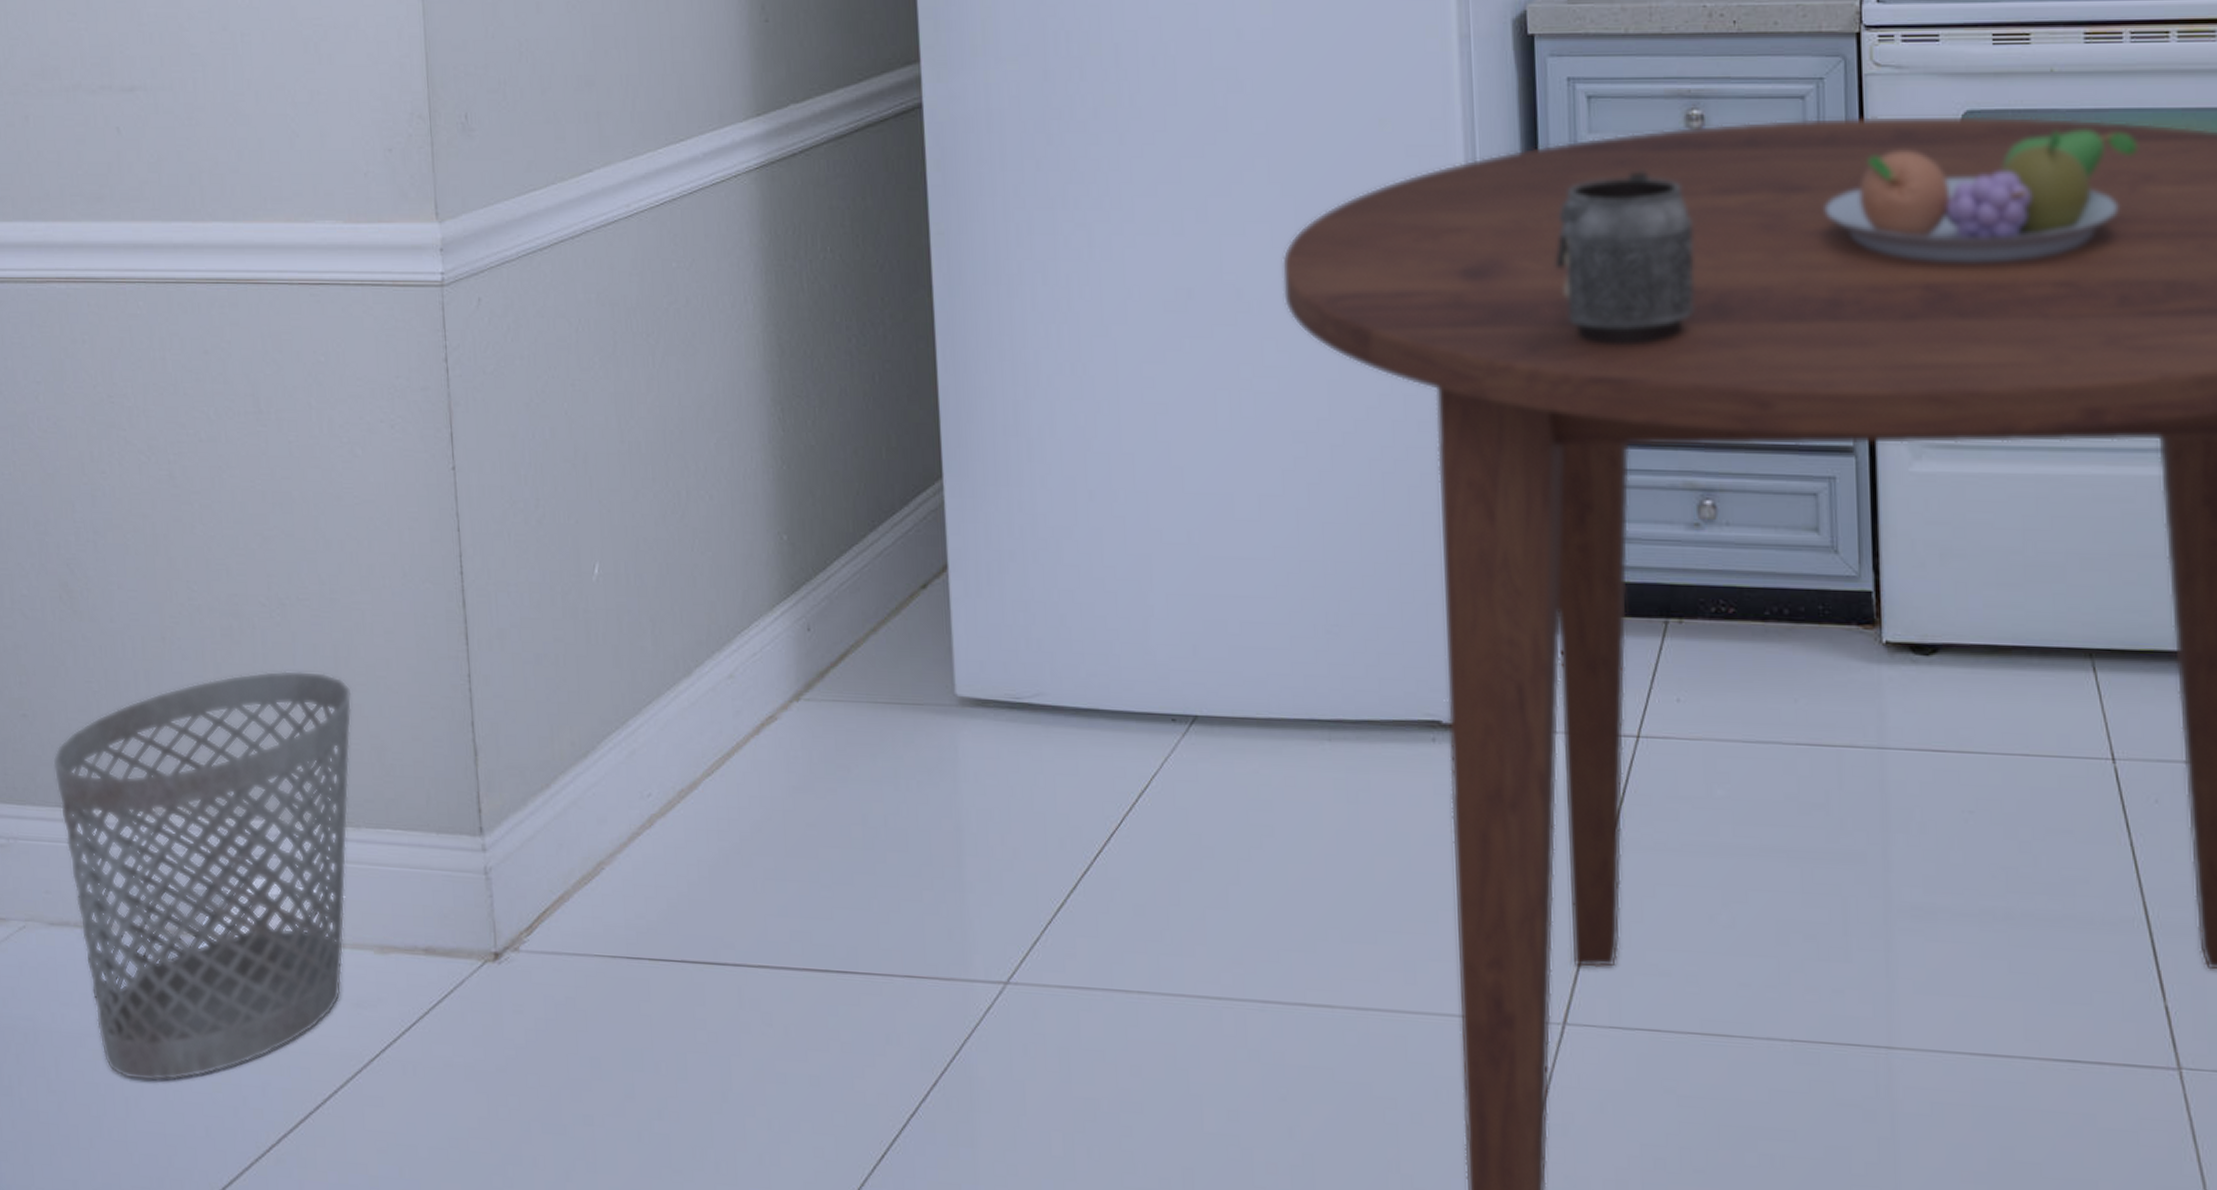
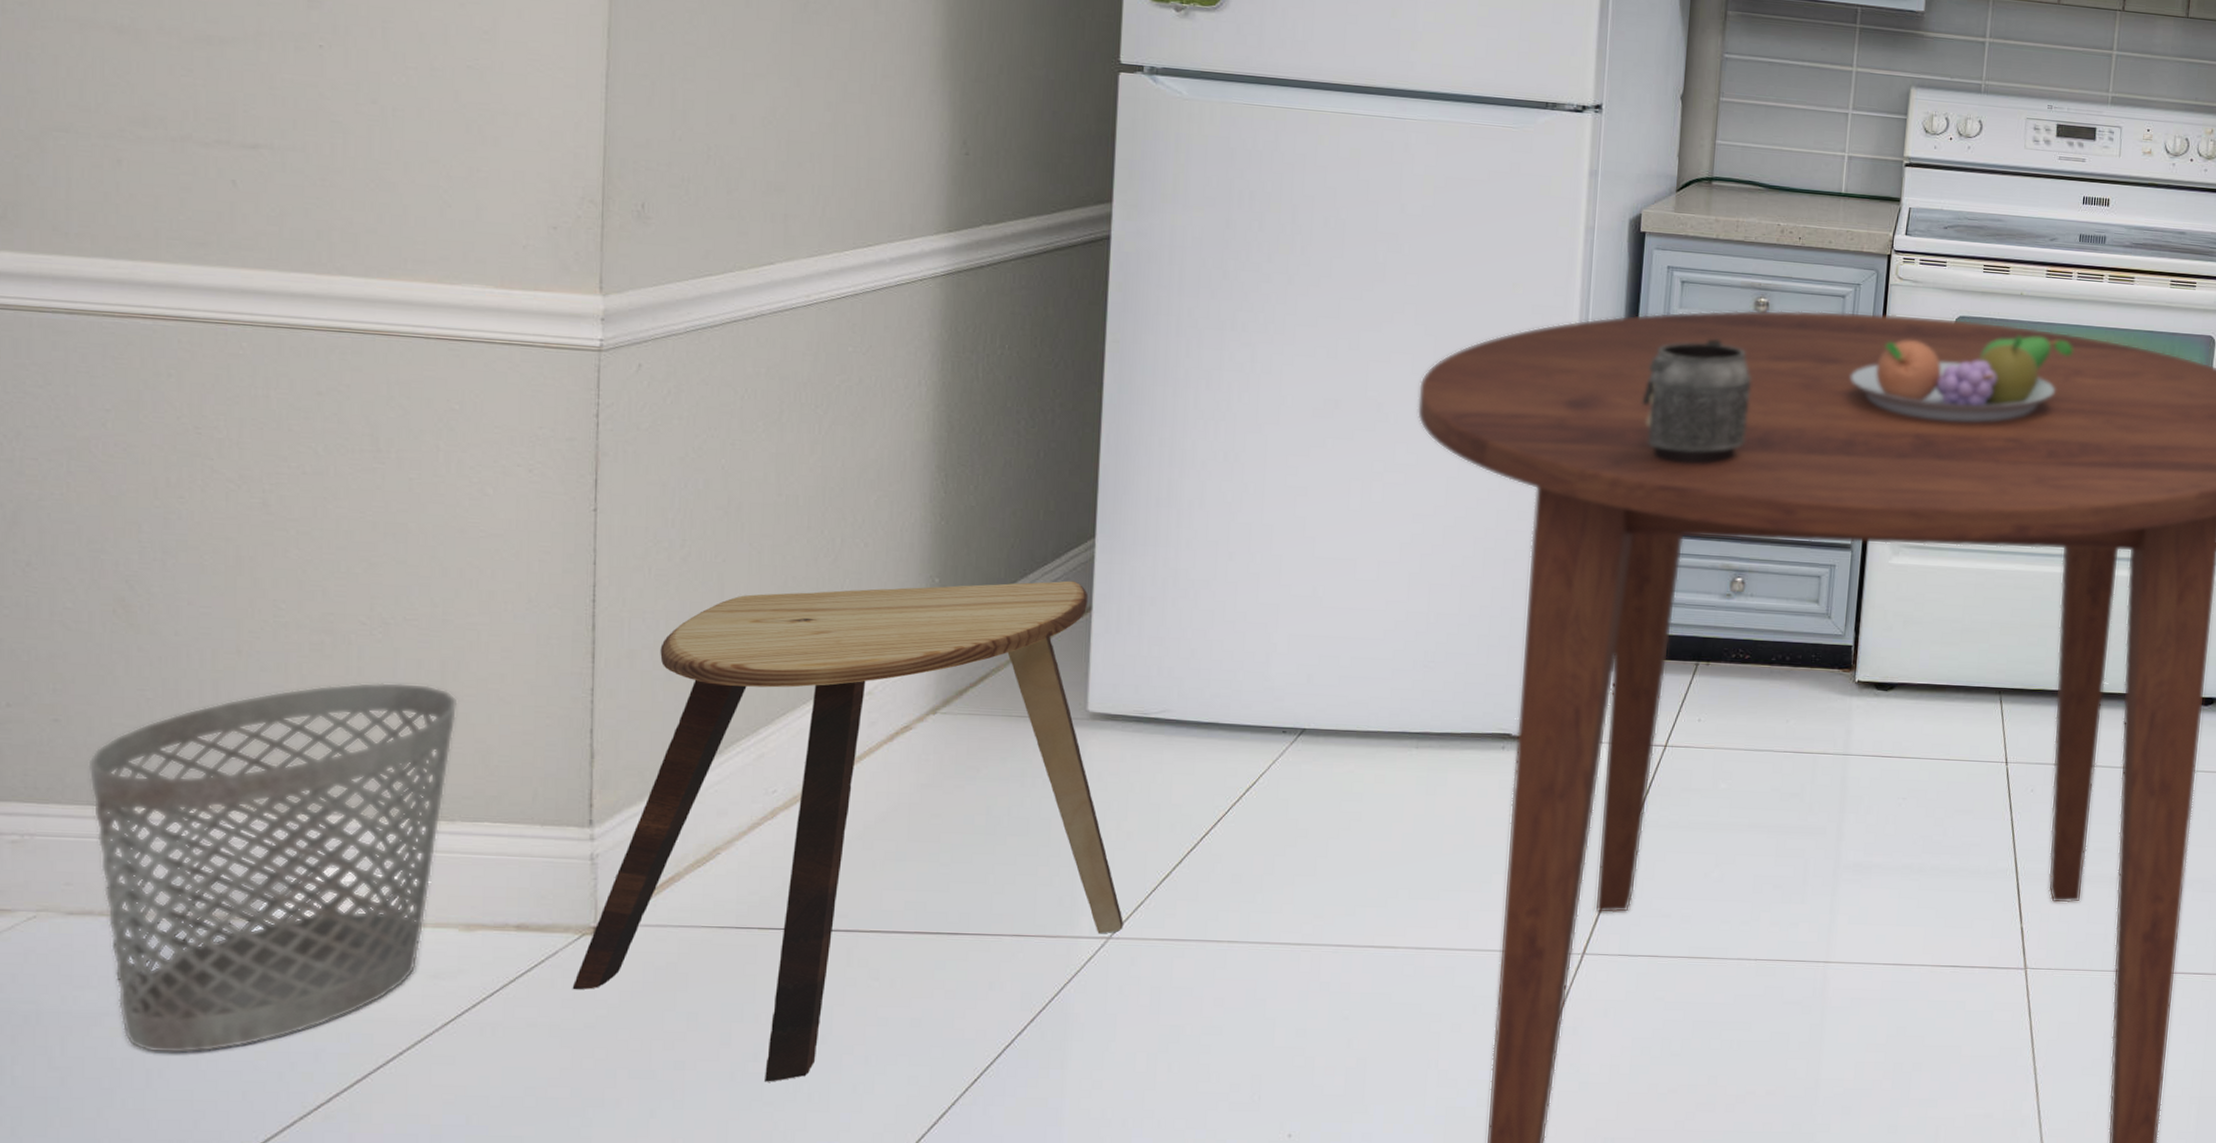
stool: none [481,533,1020,1146] -> present [572,580,1123,1082]

